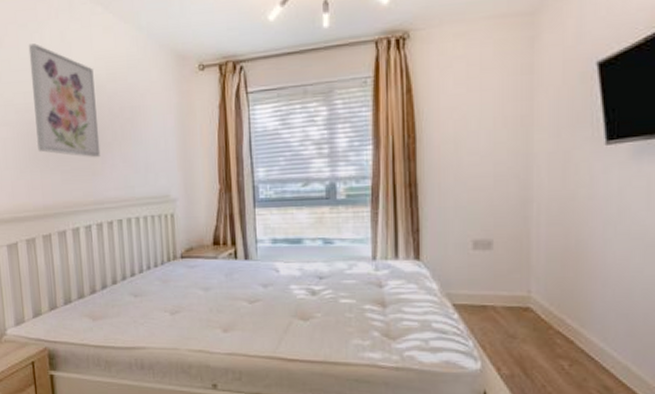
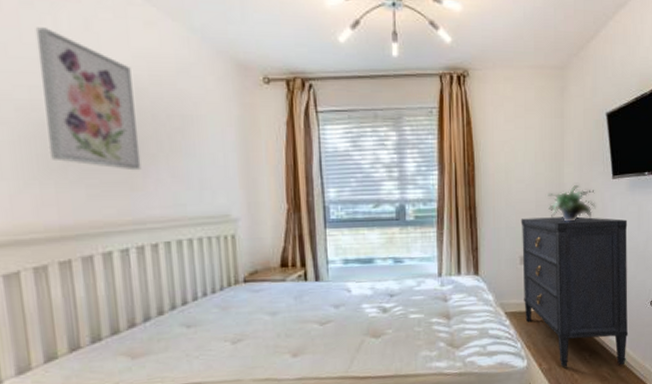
dresser: none [474,193,630,383] -> present [520,216,629,368]
potted plant: none [510,154,581,200] -> present [547,185,596,222]

